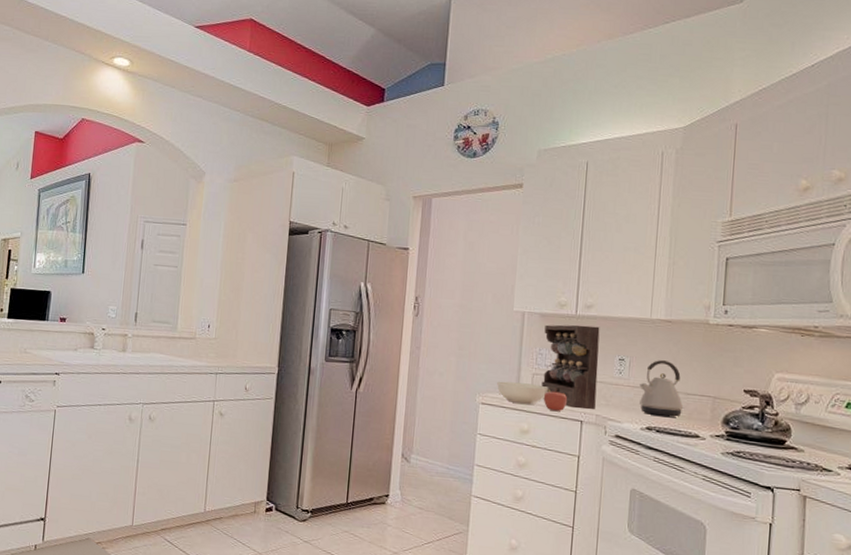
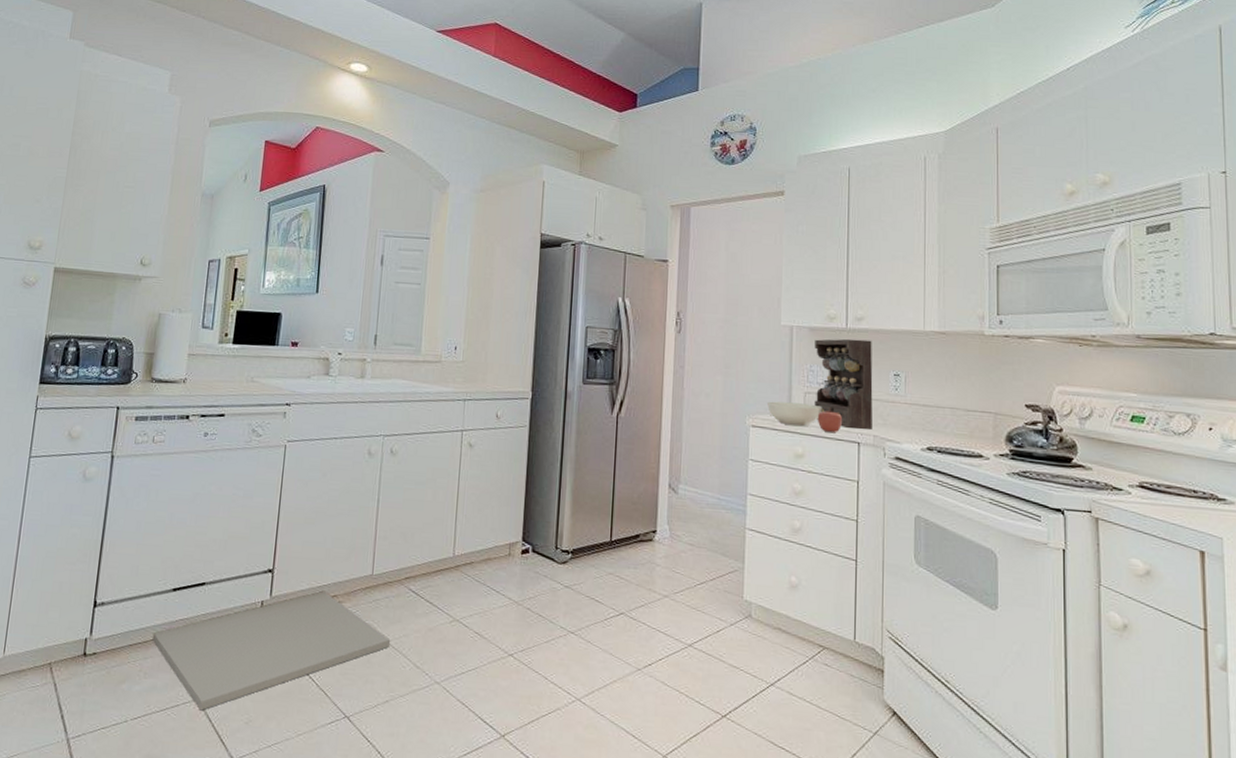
kettle: present [639,360,684,418] -> none [917,374,965,437]

